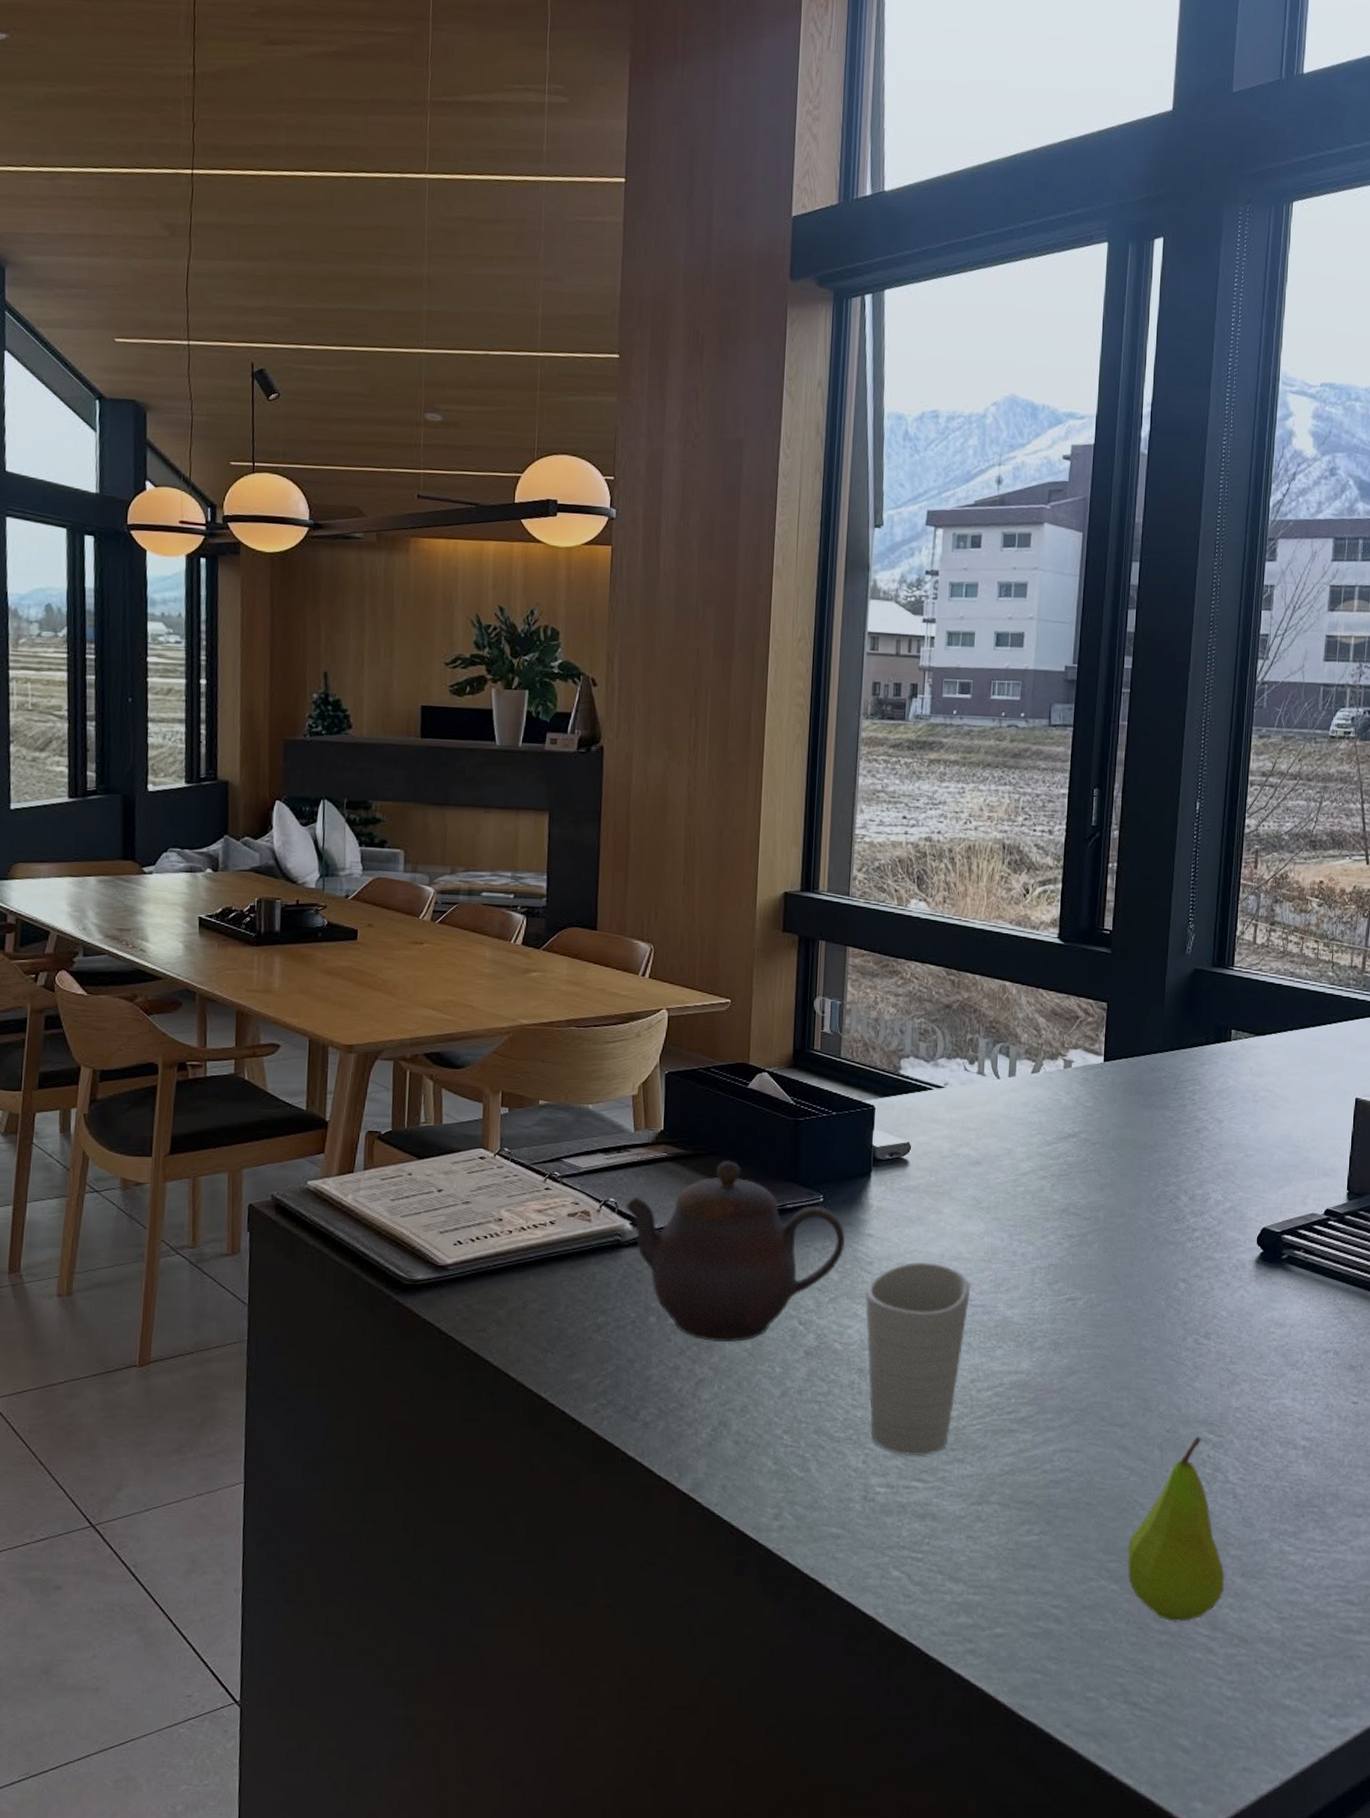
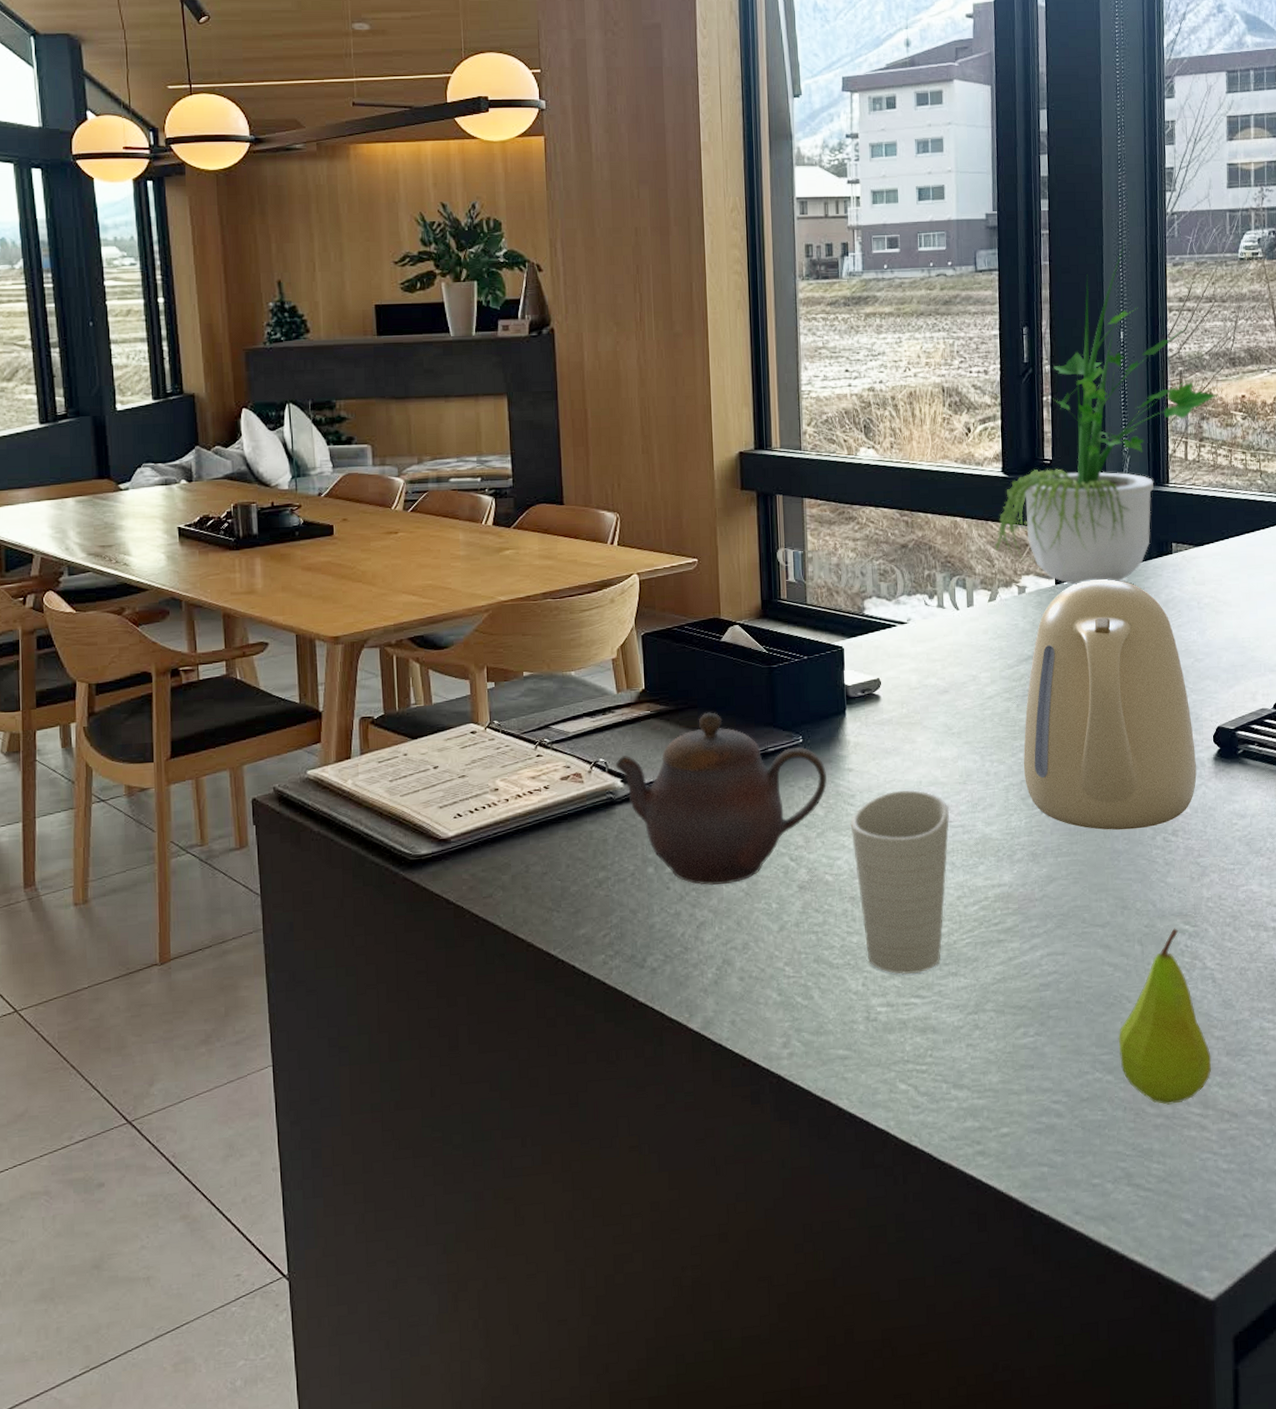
potted plant: none [1042,709,1294,1064] -> present [994,243,1218,585]
kettle: none [1052,1060,1237,1328] -> present [1023,579,1197,830]

